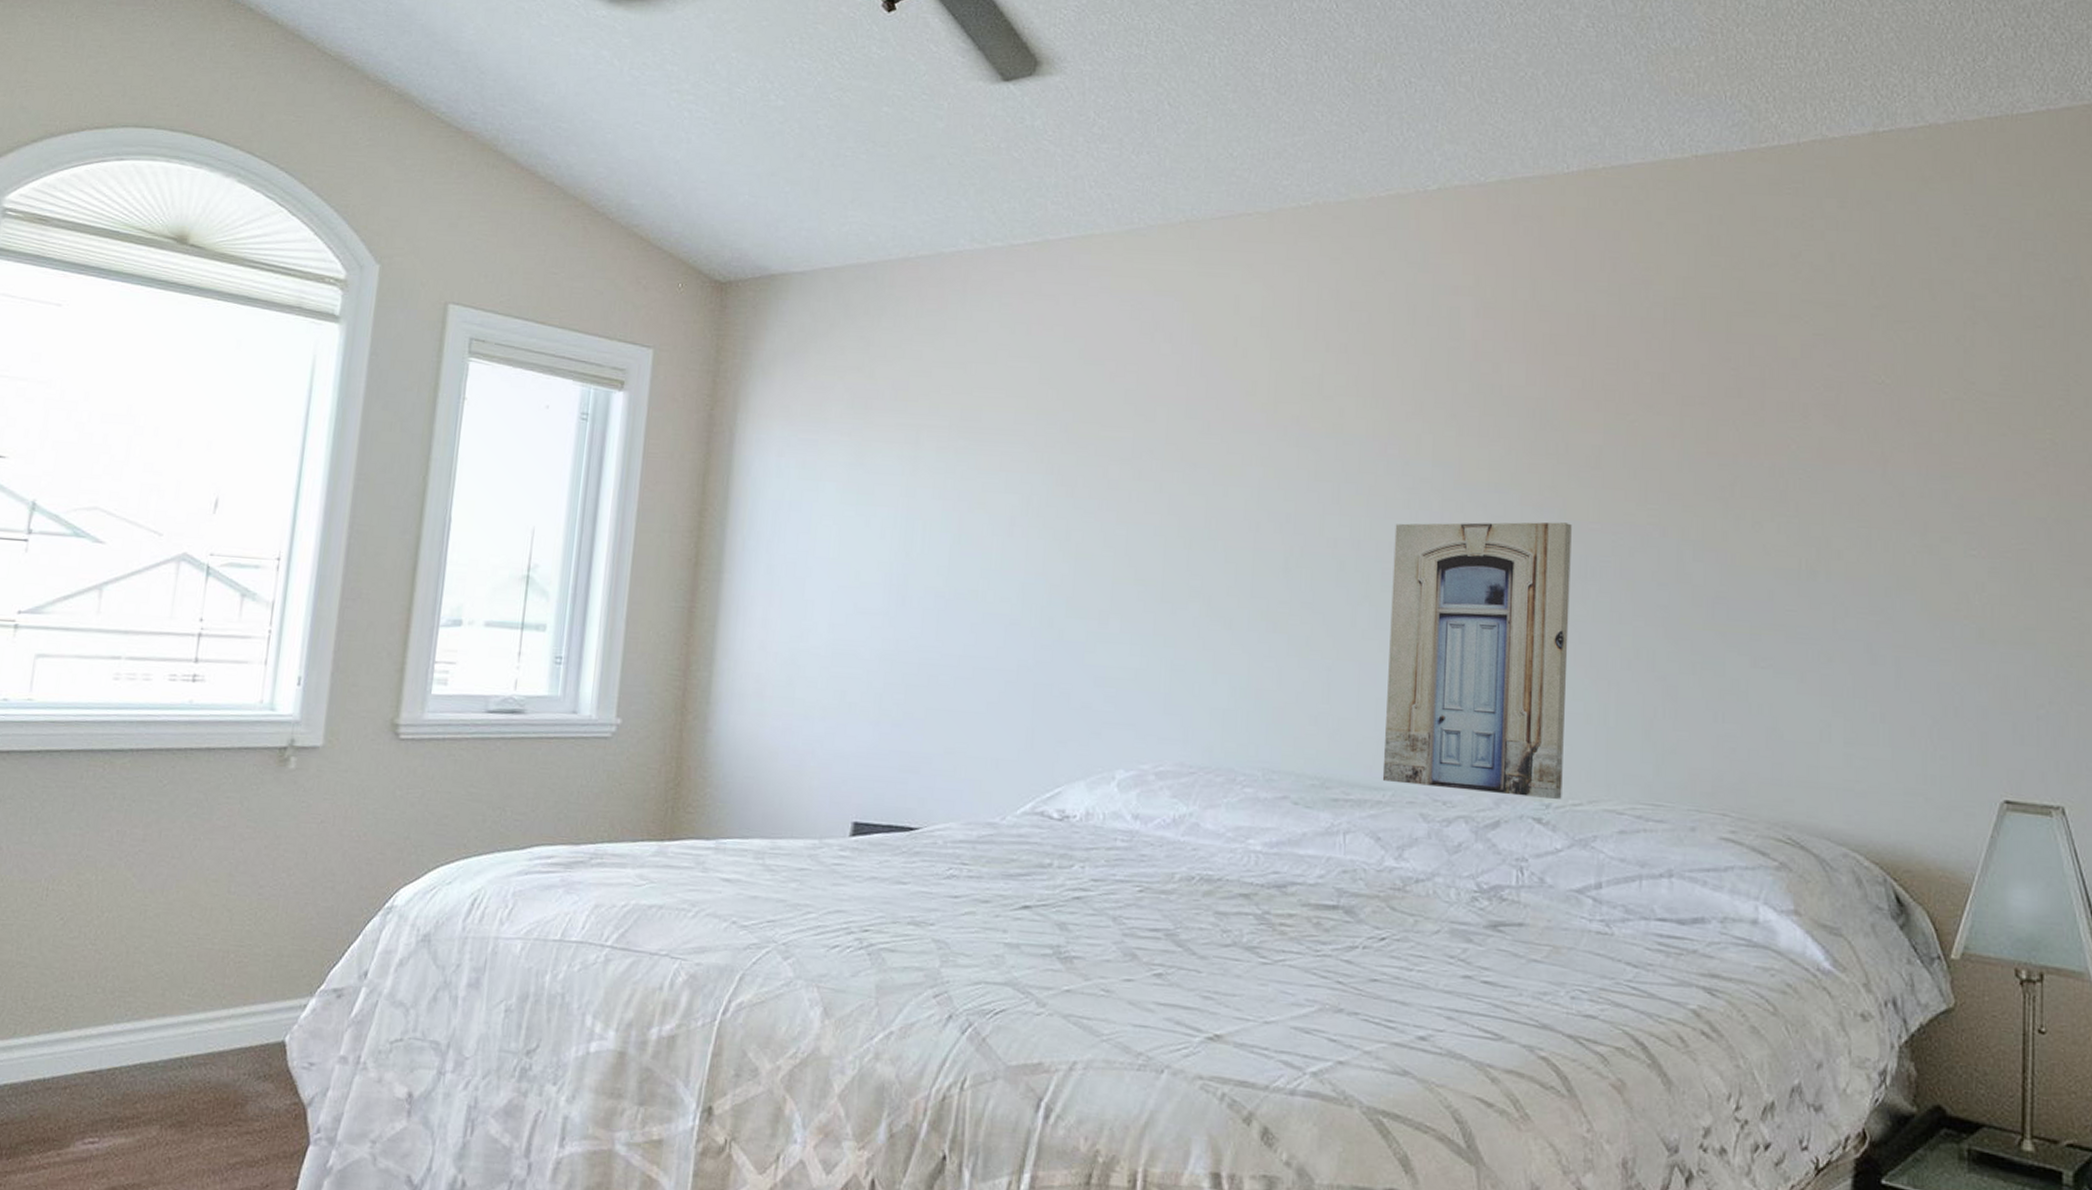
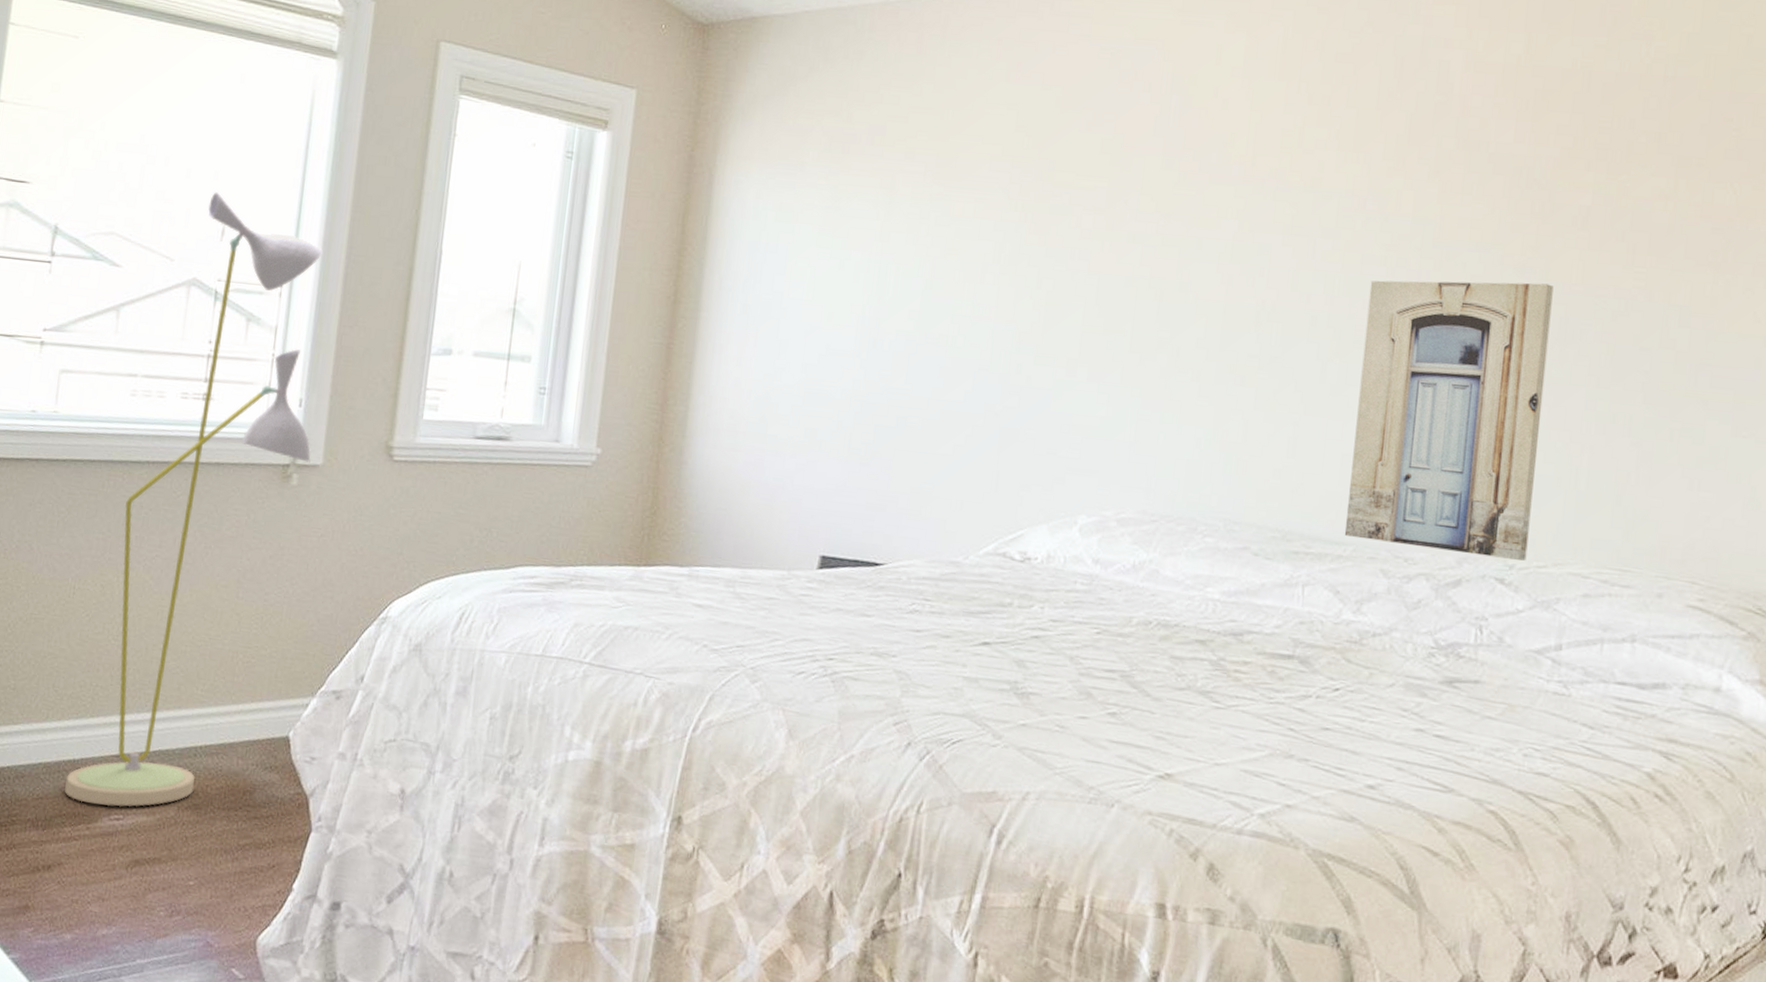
floor lamp: none [32,462,324,1129] -> present [64,192,323,807]

